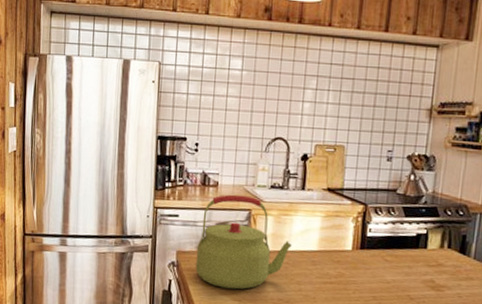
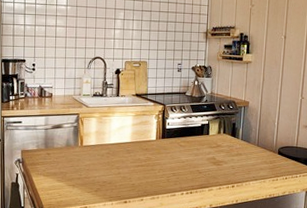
kettle: present [195,194,292,290] -> none [37,103,111,177]

